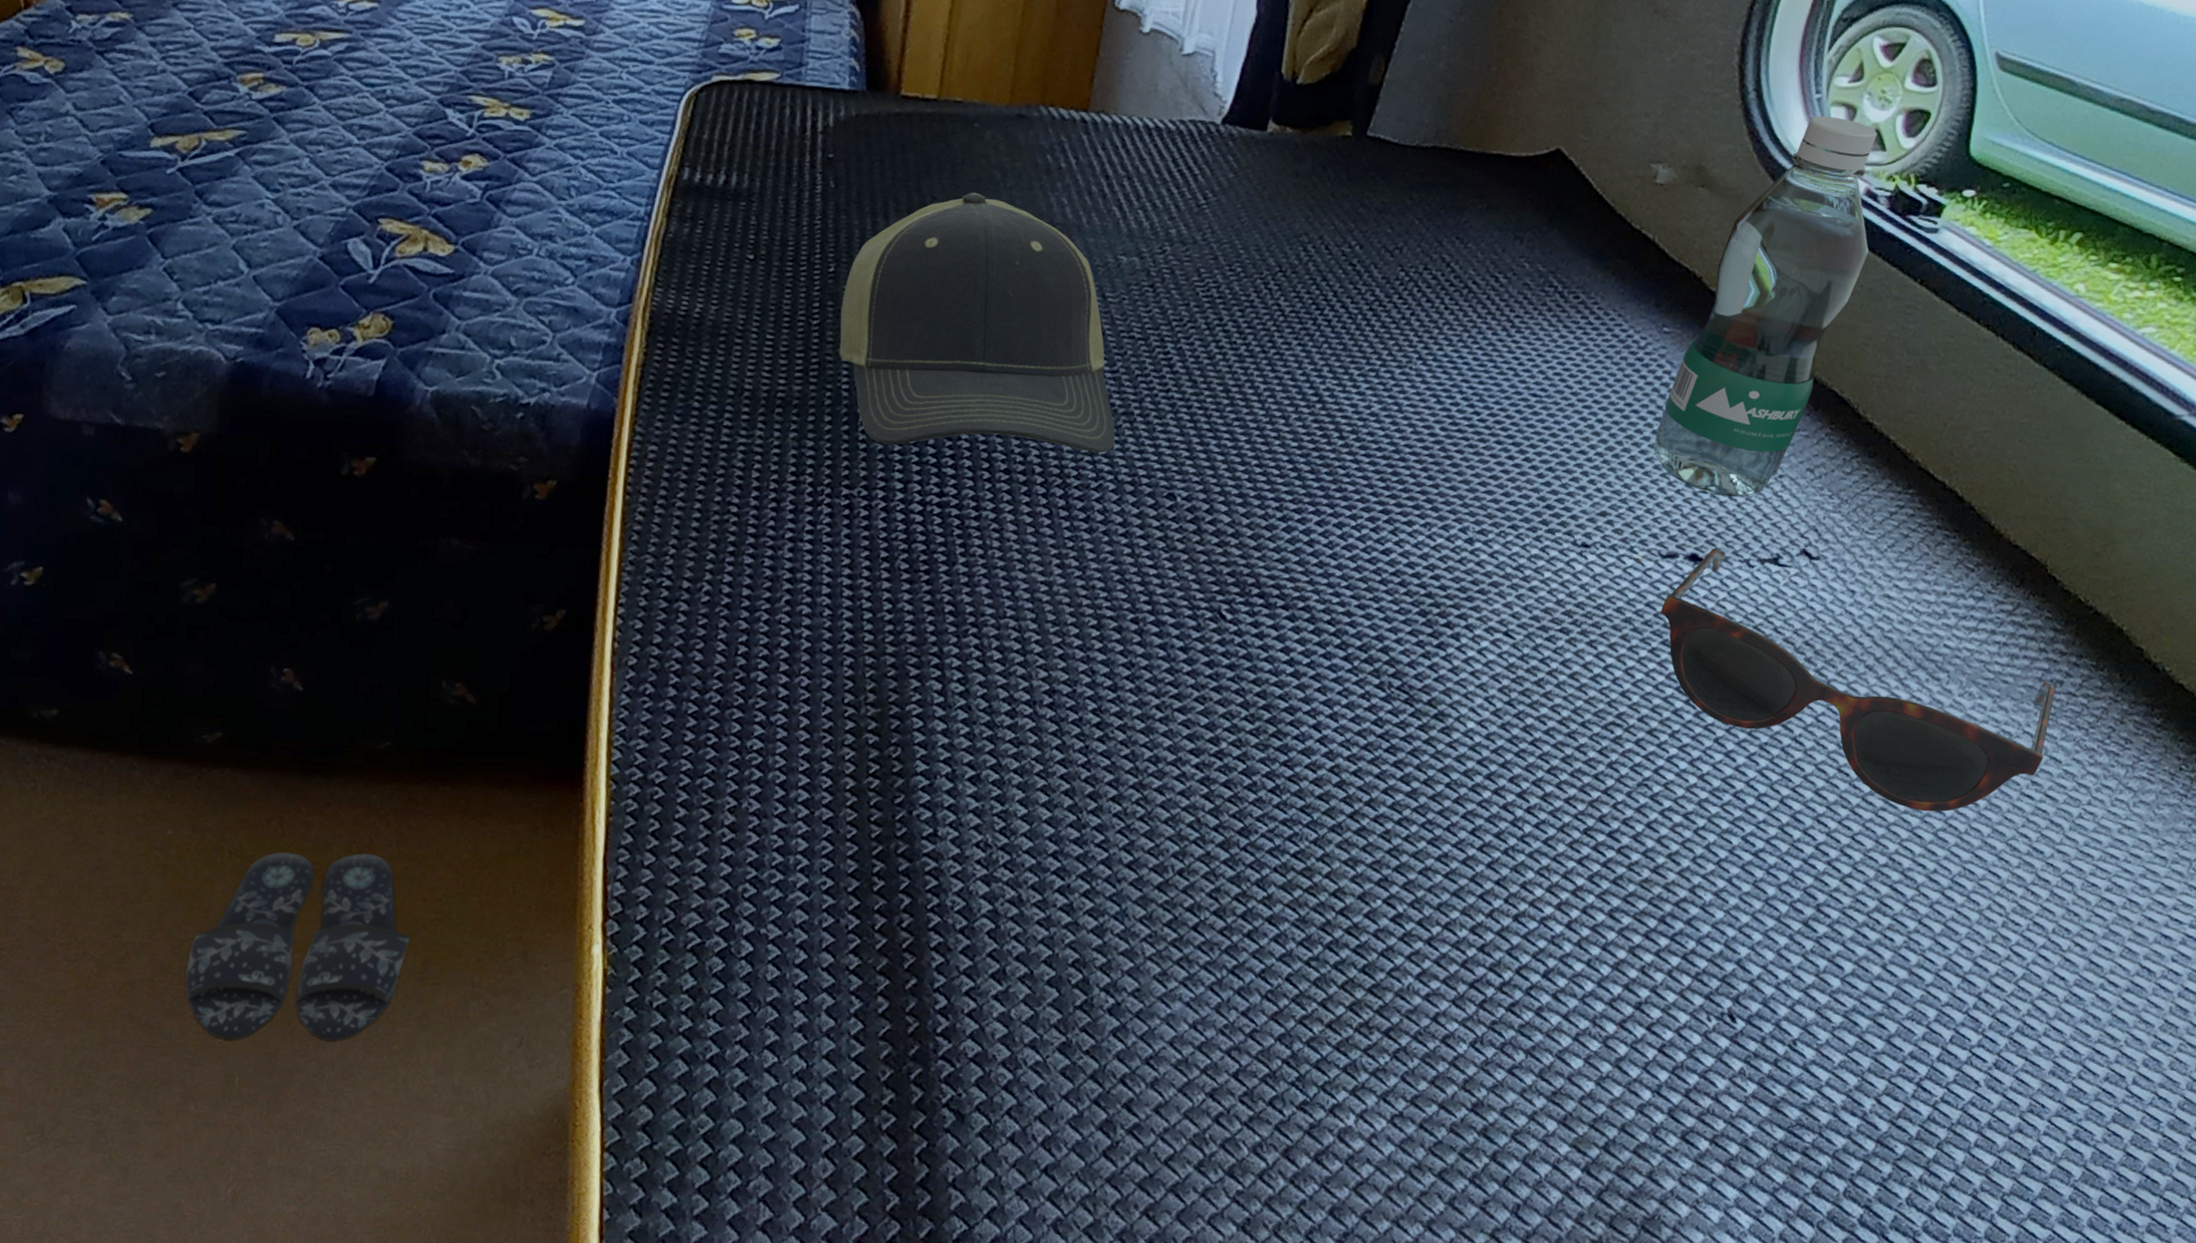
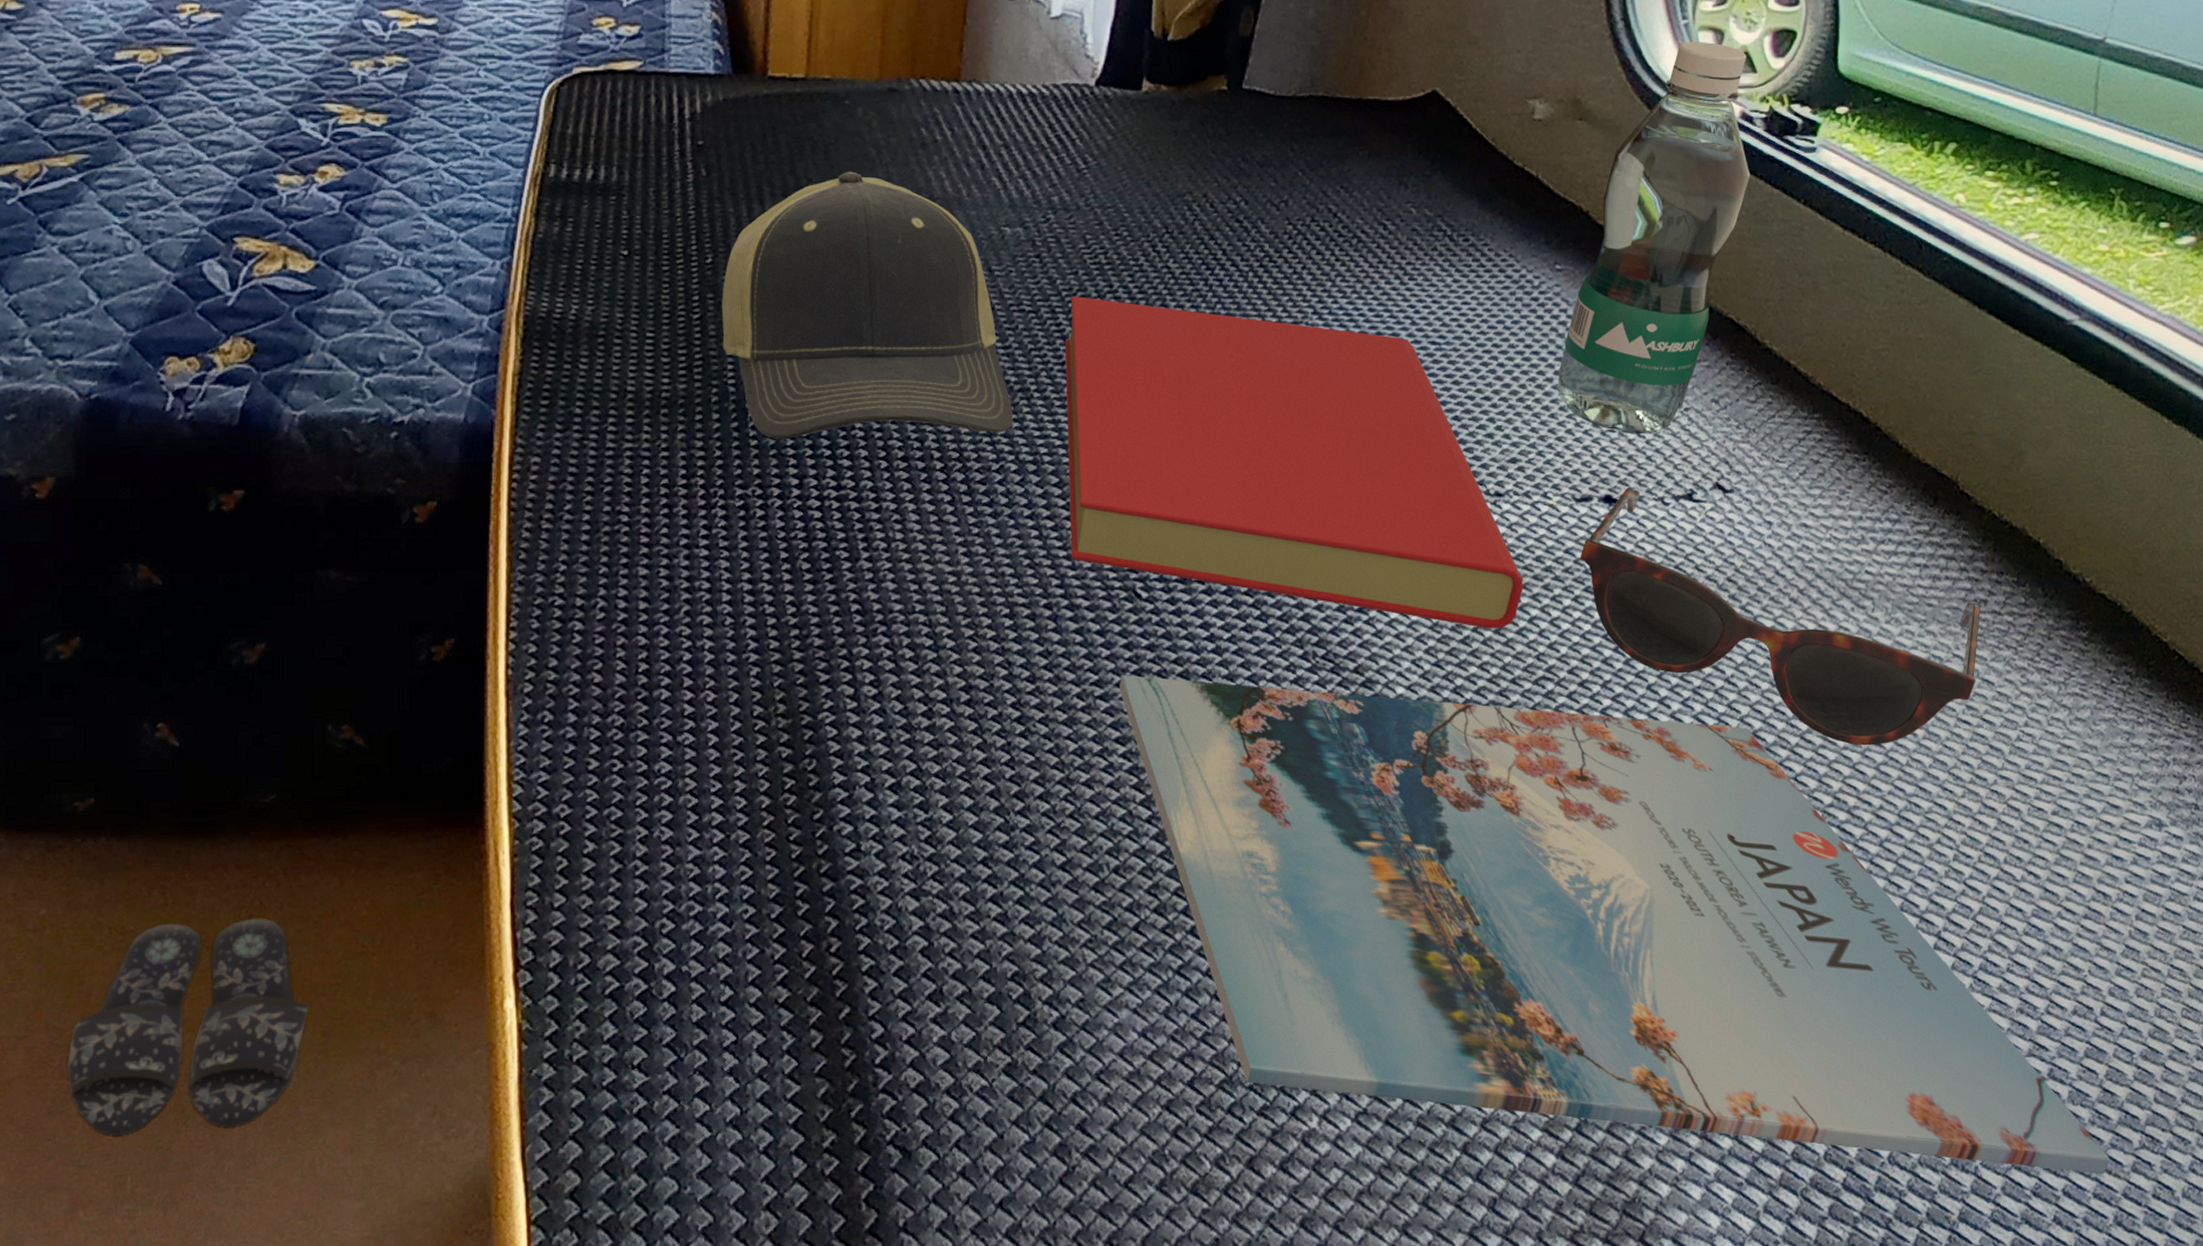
book: none [1161,327,1602,674] -> present [1065,296,1524,629]
magazine: none [1197,691,2126,1233] -> present [1118,675,2110,1175]

